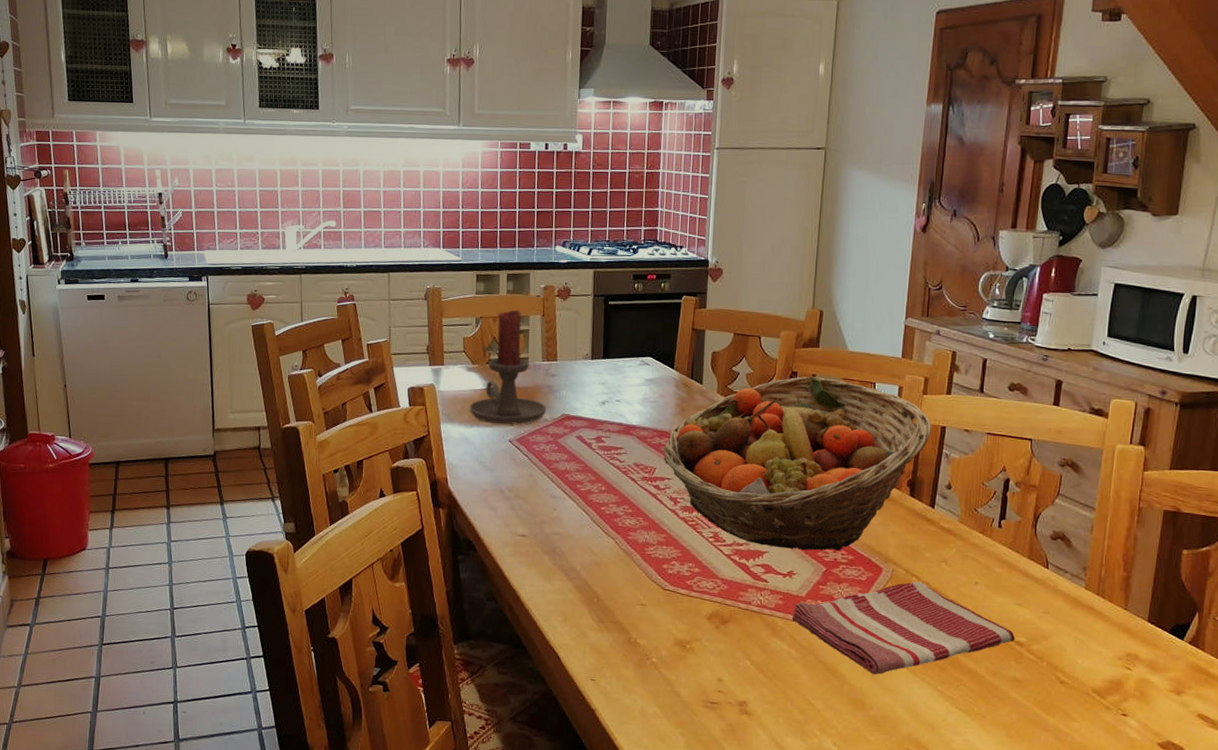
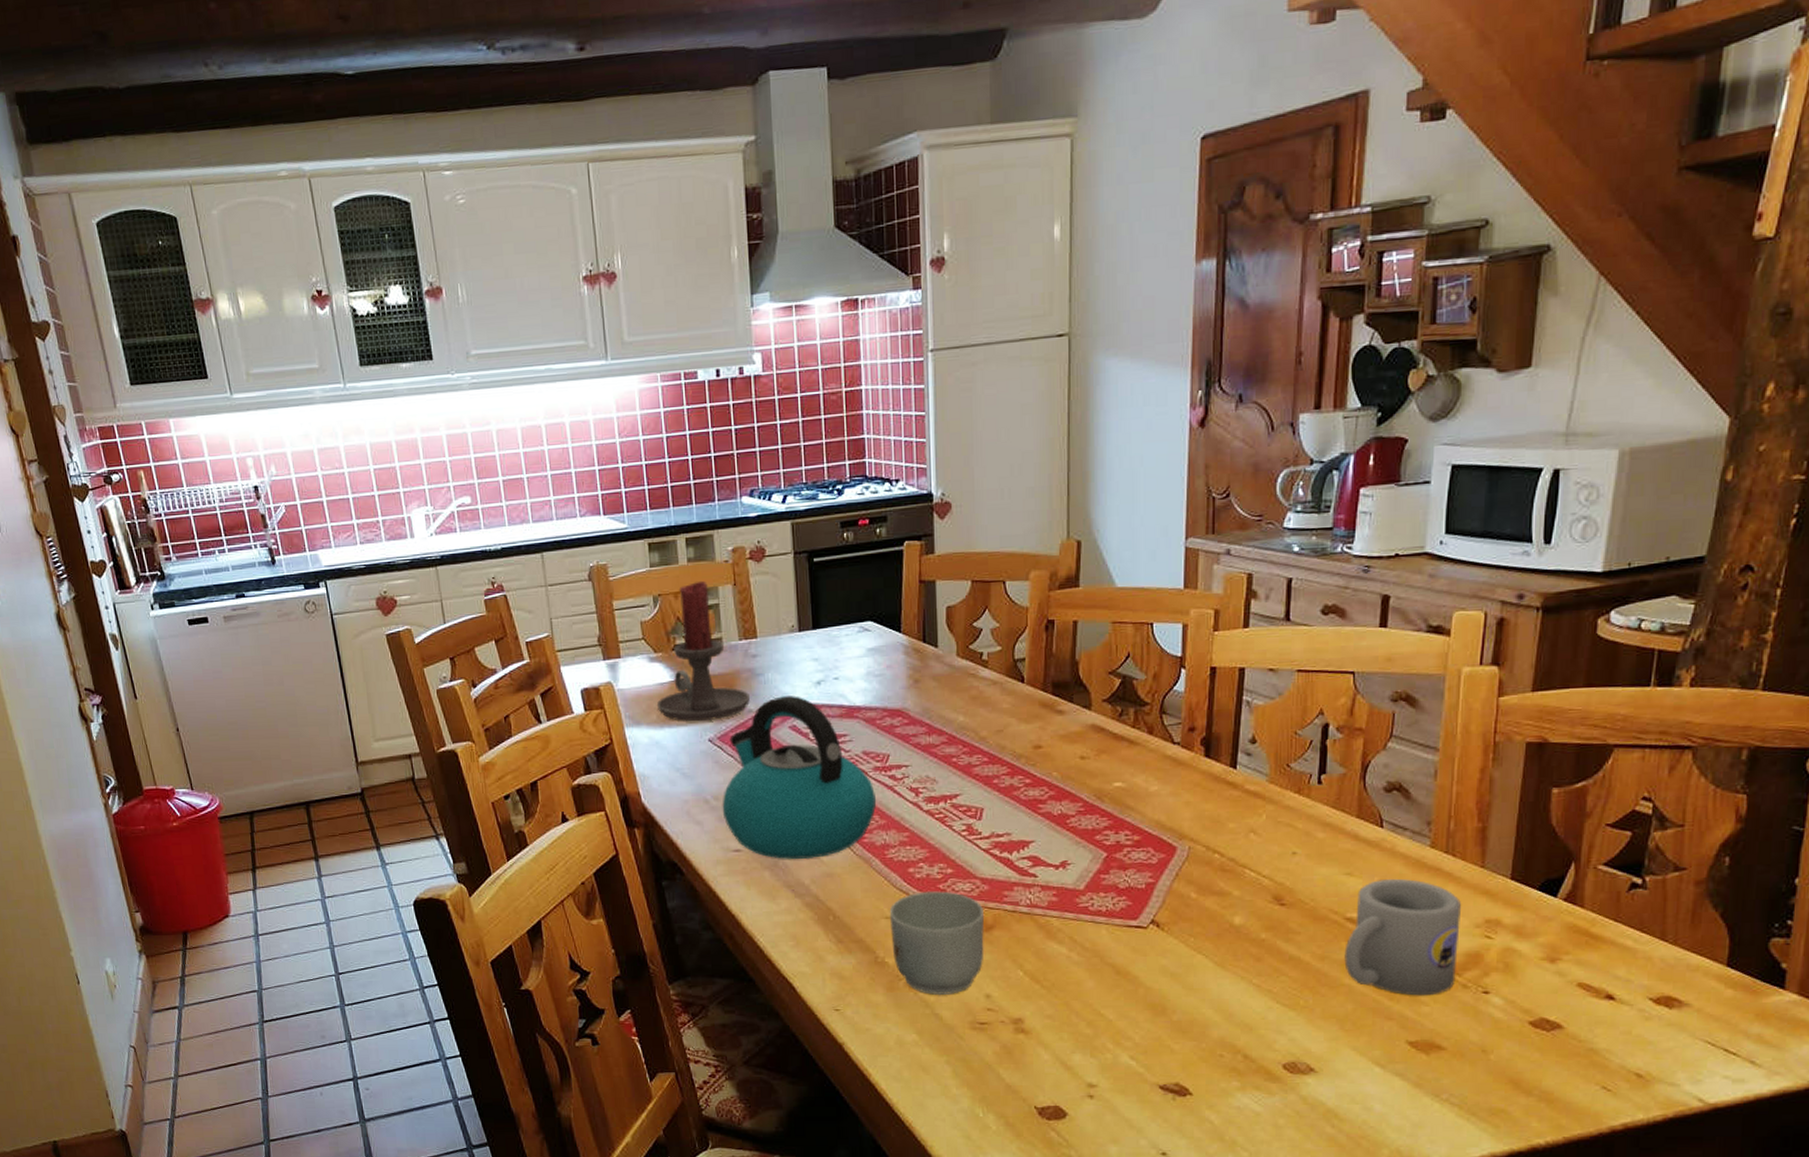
kettle: none [514,411,642,548] -> present [722,696,877,859]
mug: none [644,585,722,676] -> present [889,891,984,996]
fruit basket: present [663,376,931,551] -> none [896,623,1227,835]
dish towel: present [792,582,1015,675] -> none [1069,859,1345,974]
mug: none [1012,611,1107,713] -> present [1344,878,1461,996]

